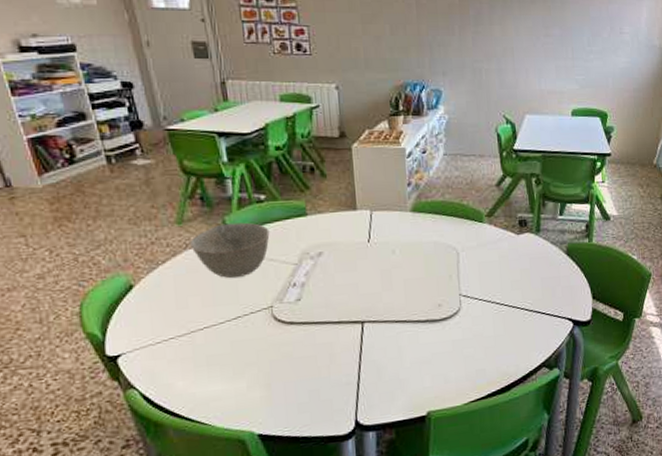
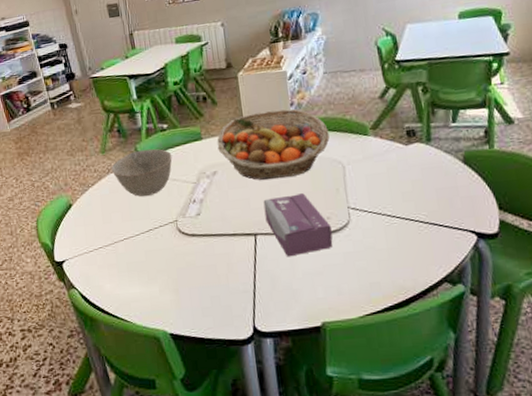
fruit basket: none [324,188,446,264] -> present [217,109,330,180]
tissue box: none [373,279,443,346] -> present [263,193,333,257]

